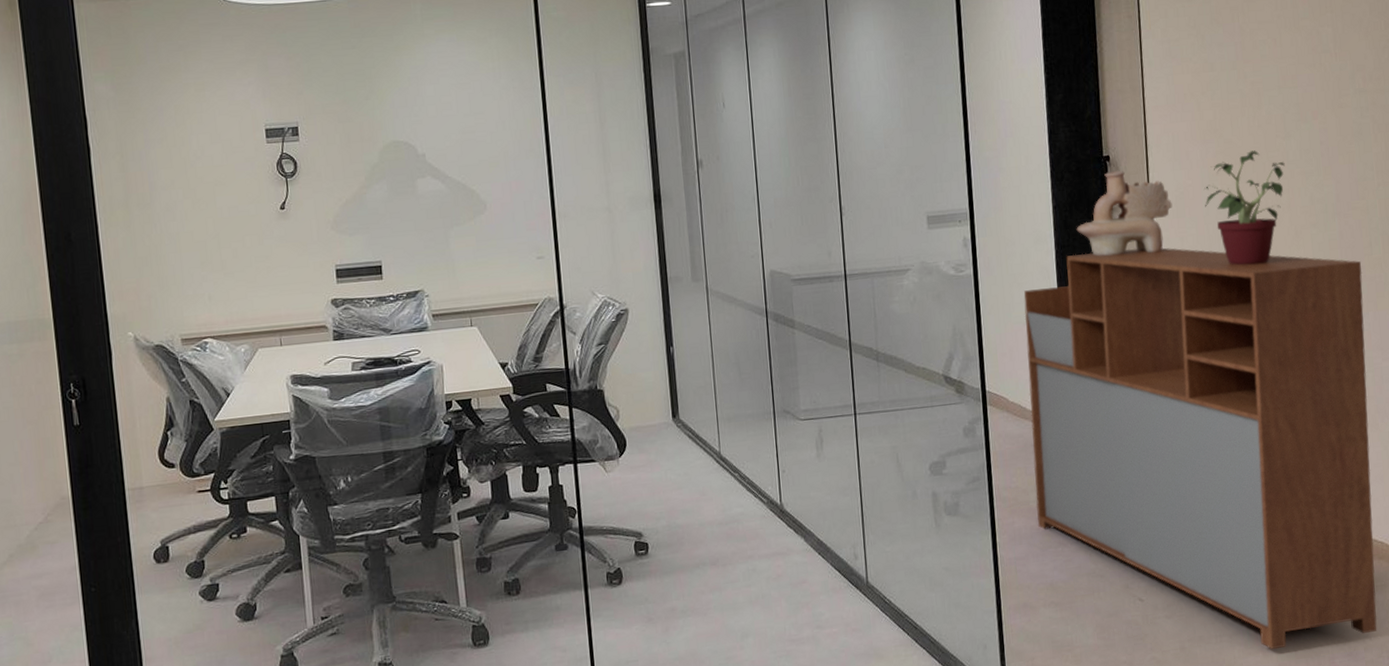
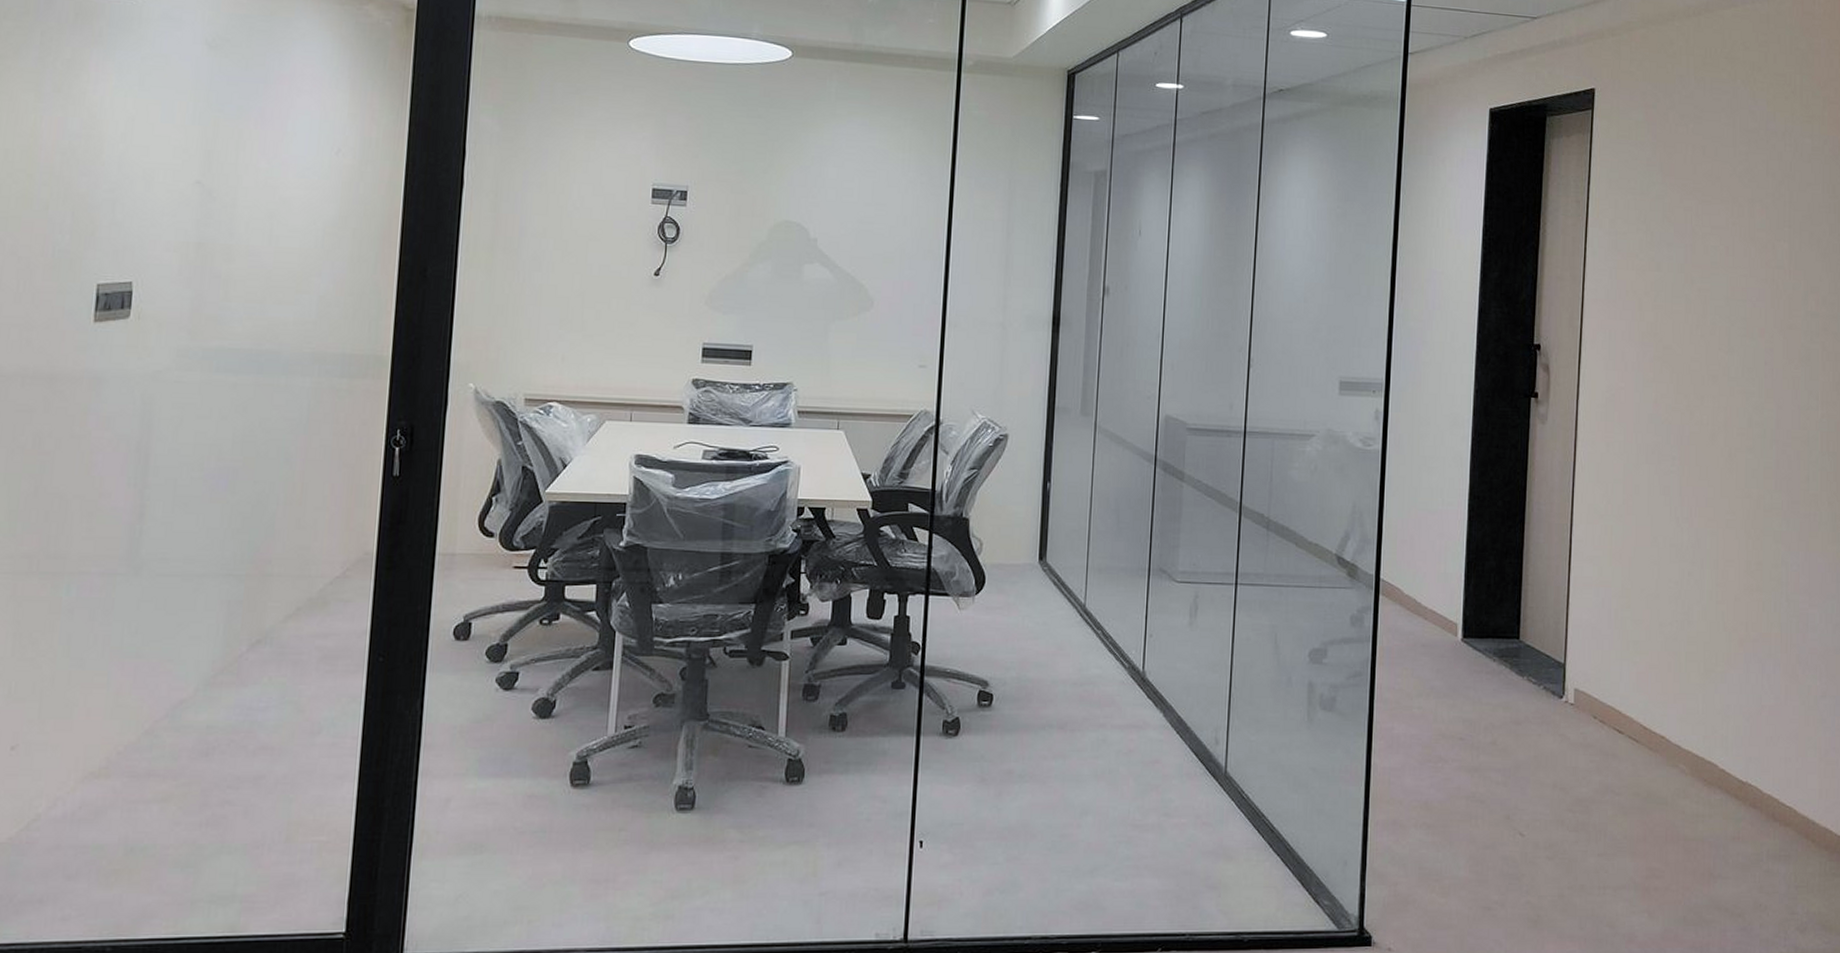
storage cabinet: present [1023,247,1377,650] -> none [1419,444,1797,912]
decorative vase: present [1076,170,1173,256] -> none [1497,361,1602,455]
potted plant: present [1204,150,1285,266] -> none [1636,361,1725,484]

